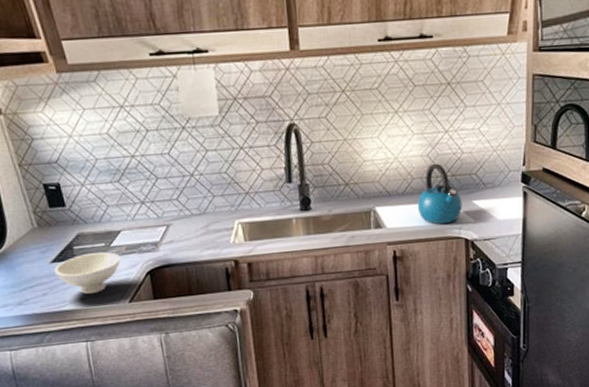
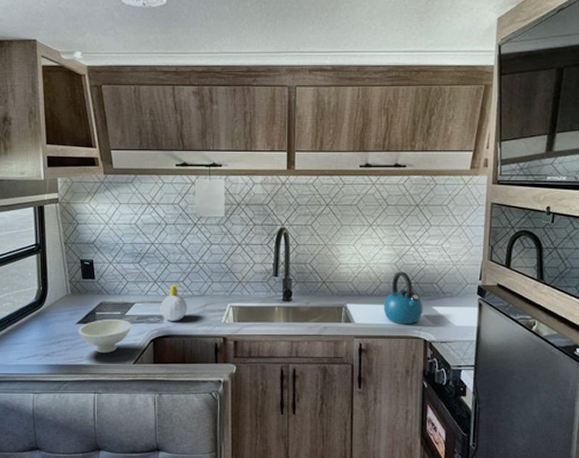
soap bottle: none [152,203,187,248] -> present [160,284,187,321]

